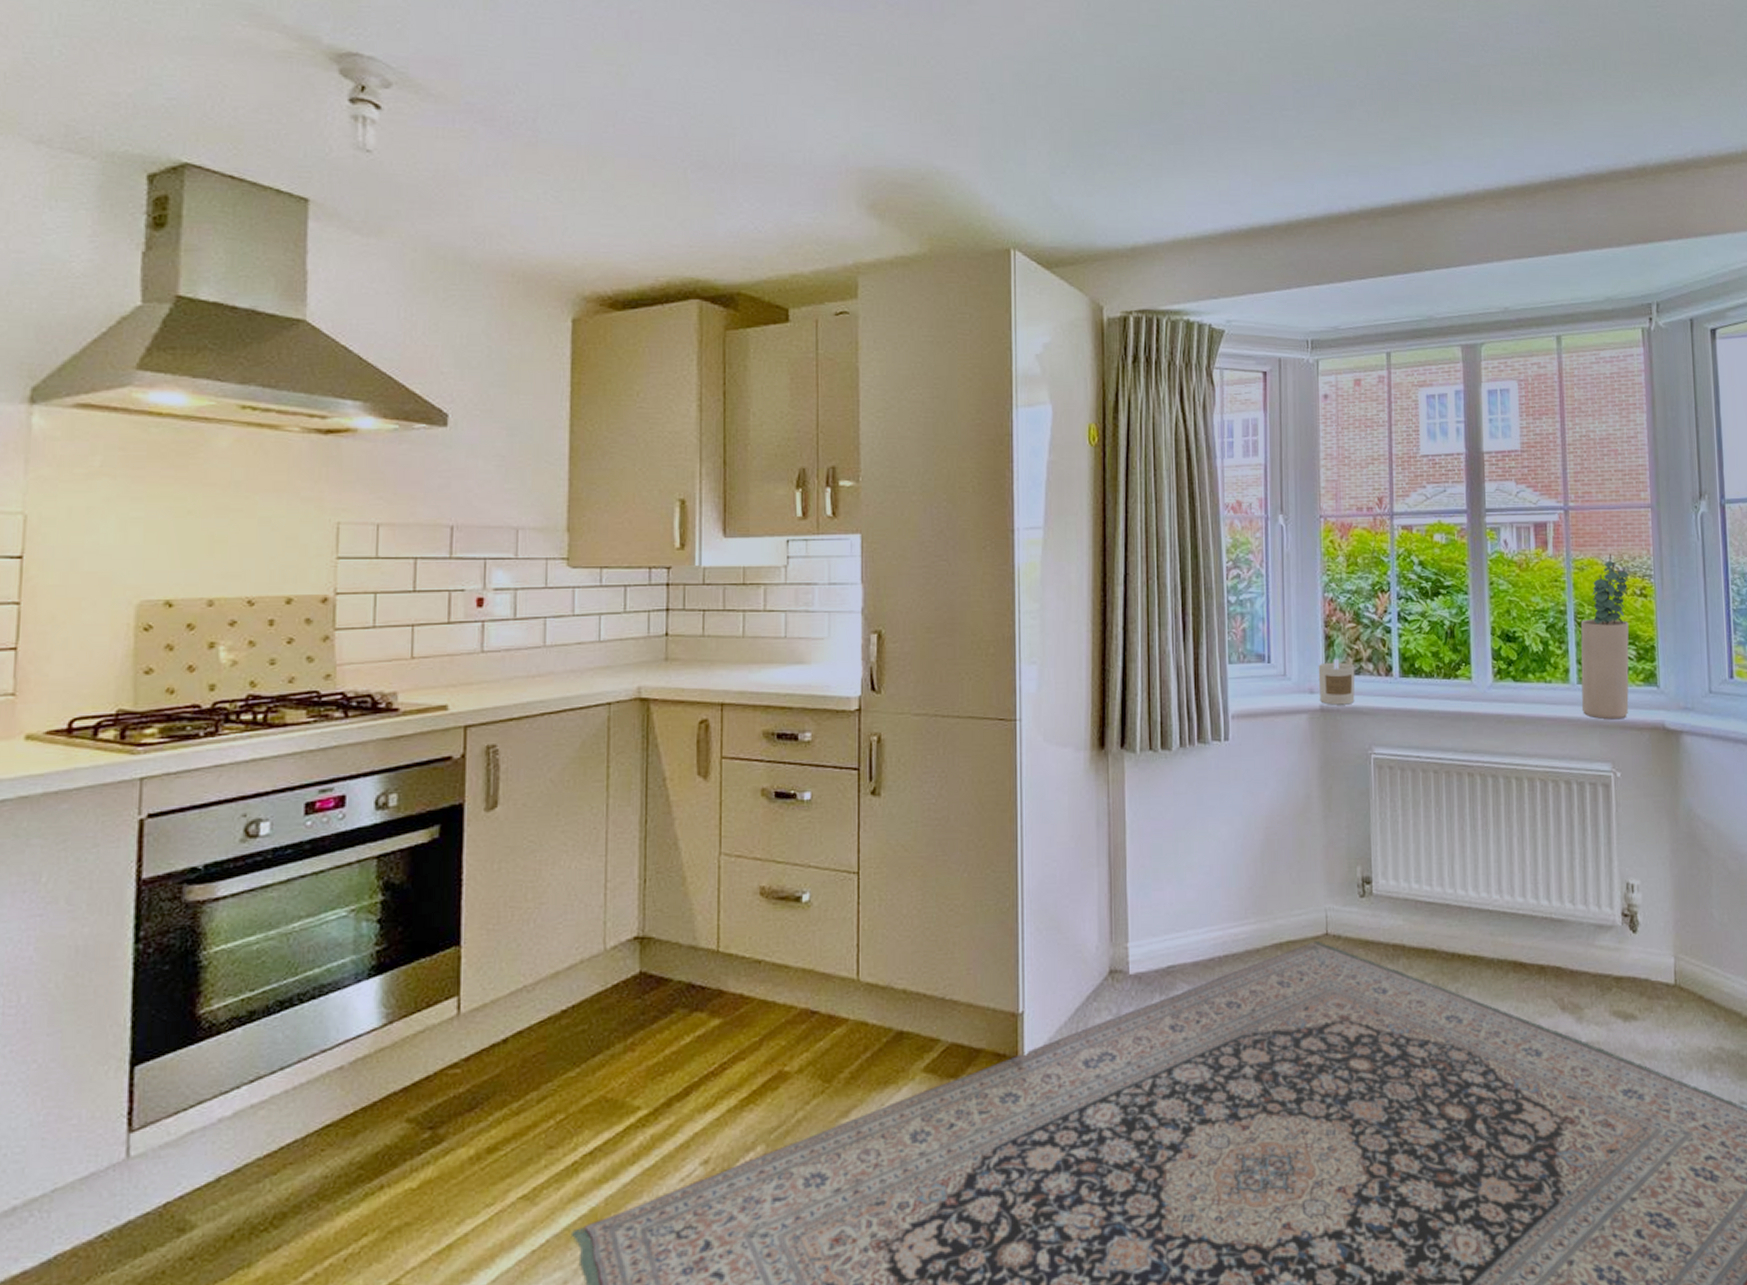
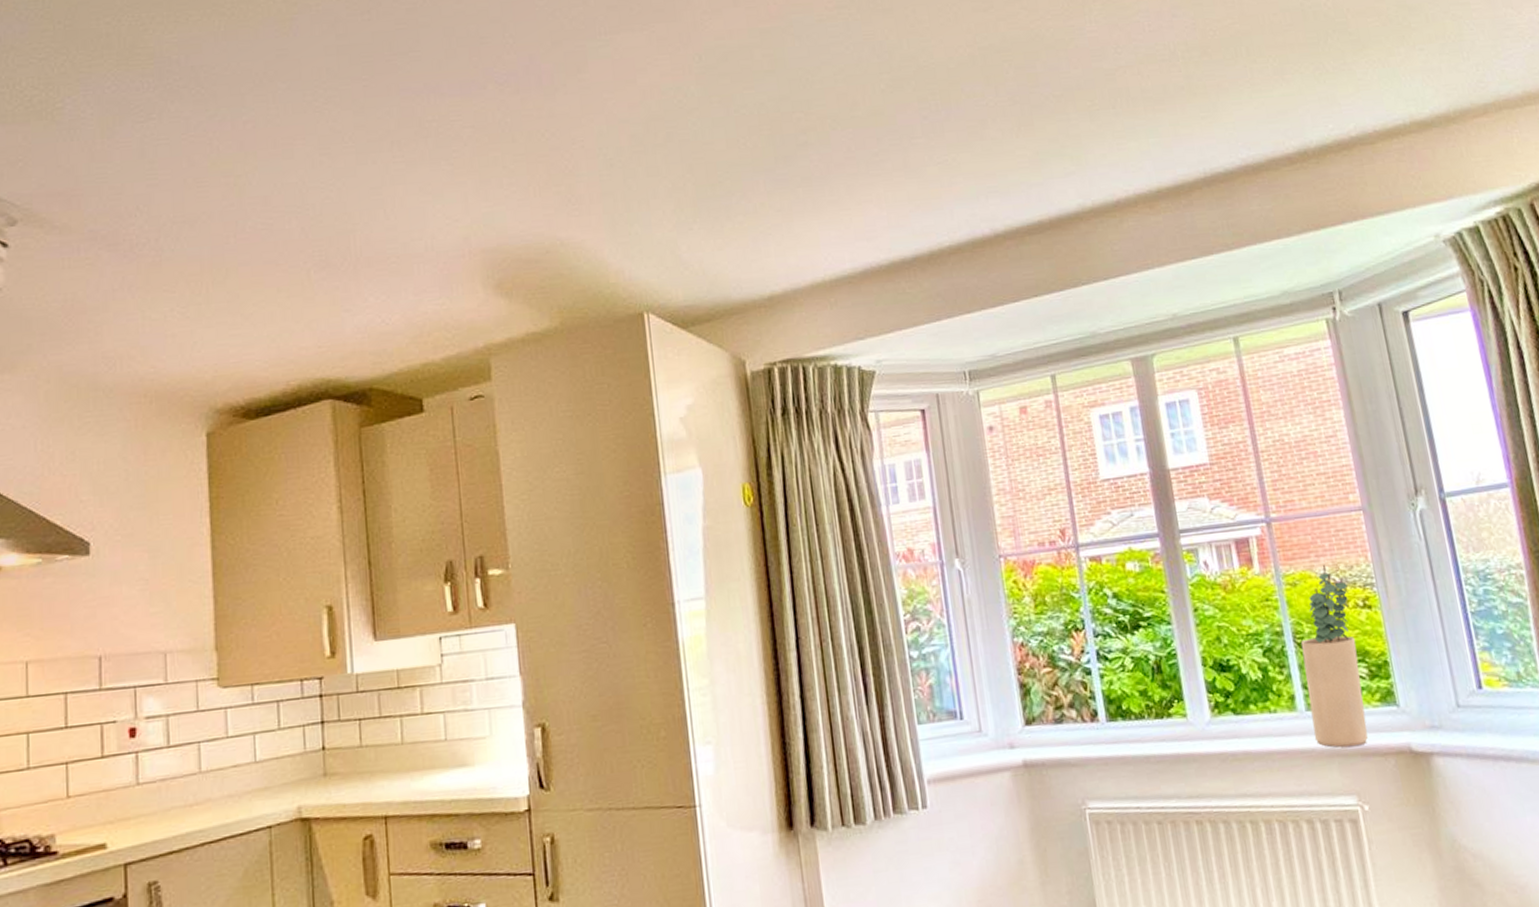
candle: present [1318,659,1355,705] -> none [1015,708,1060,760]

